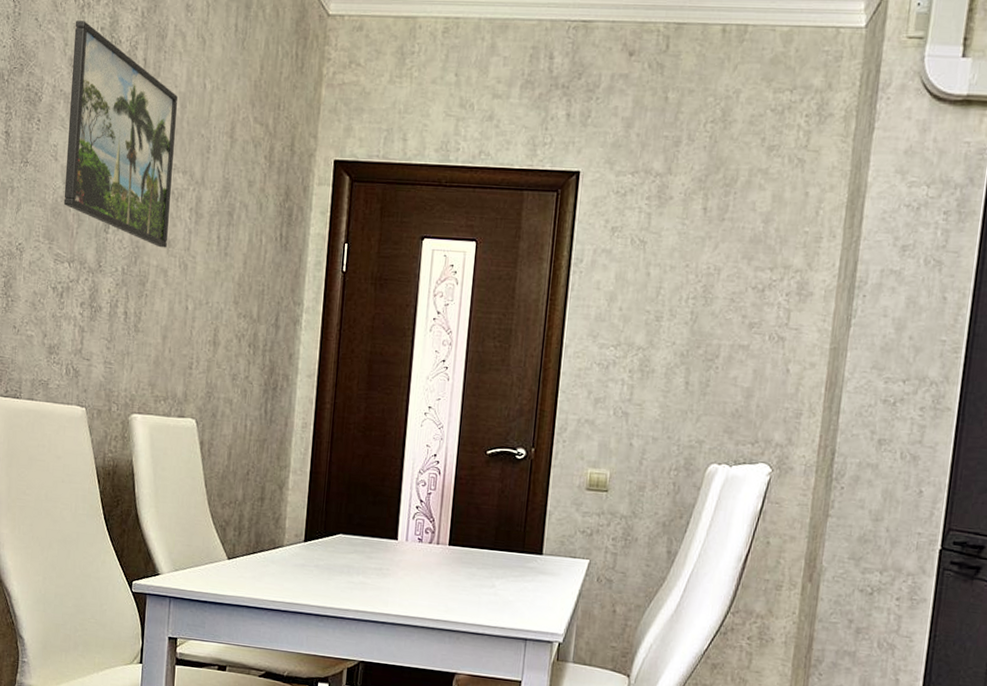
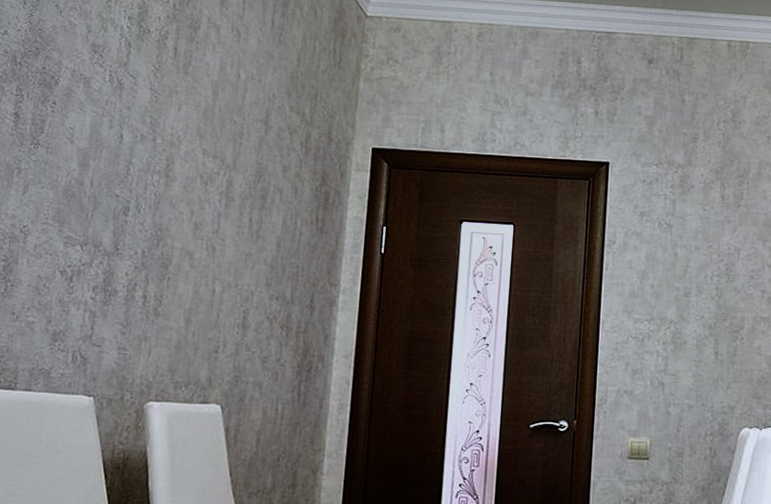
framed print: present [63,20,178,248] -> none [78,9,209,231]

